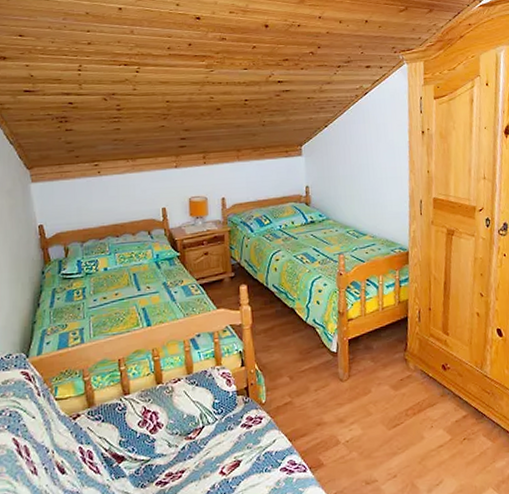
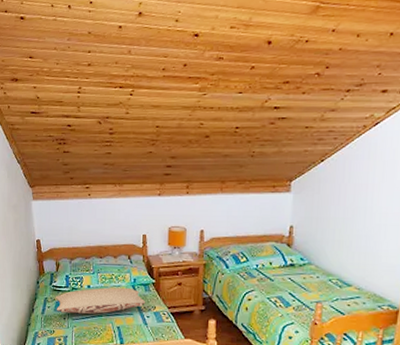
pillow: none [65,265,172,303] -> present [55,287,146,314]

